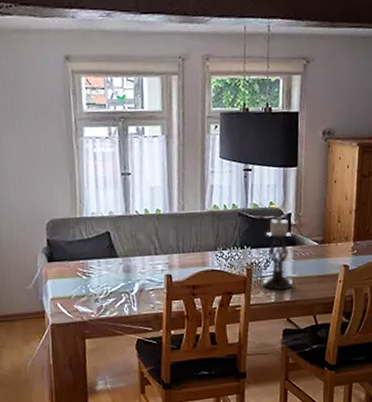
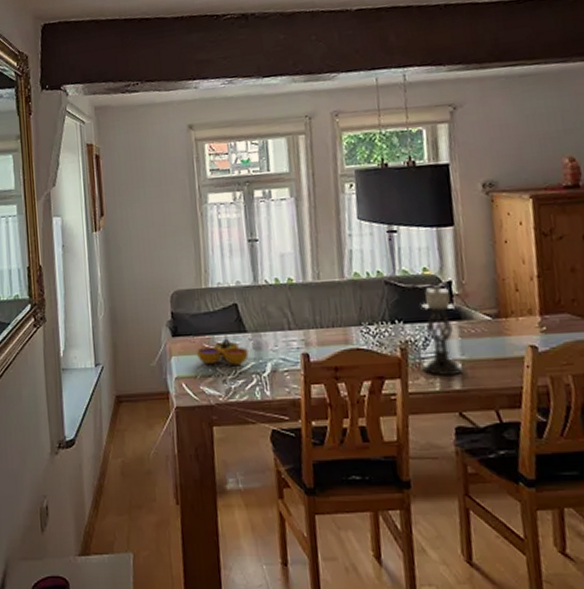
decorative bowl: none [71,262,119,287] -> present [197,338,249,365]

